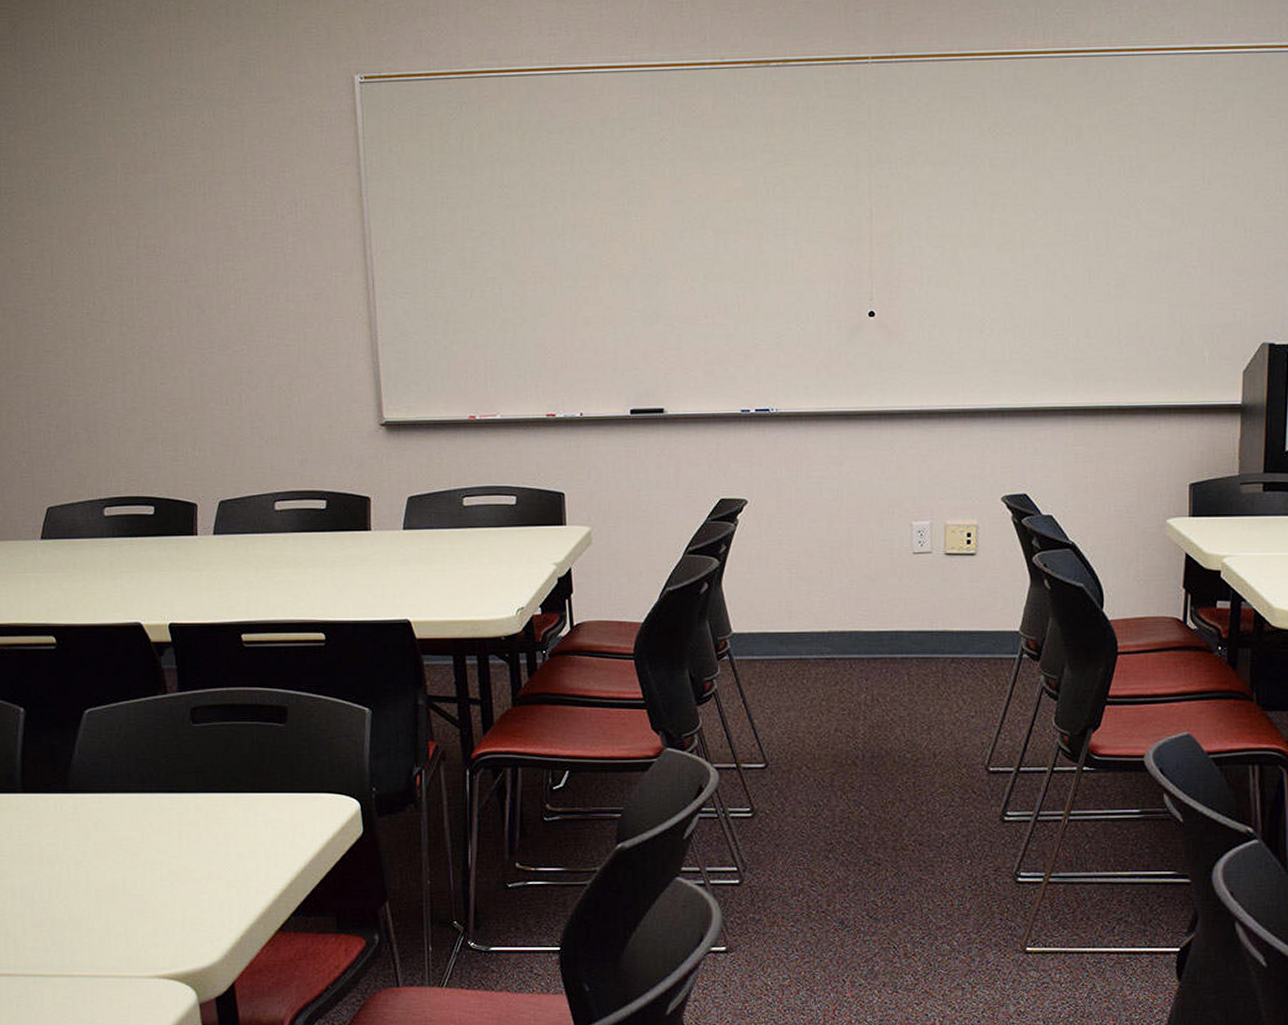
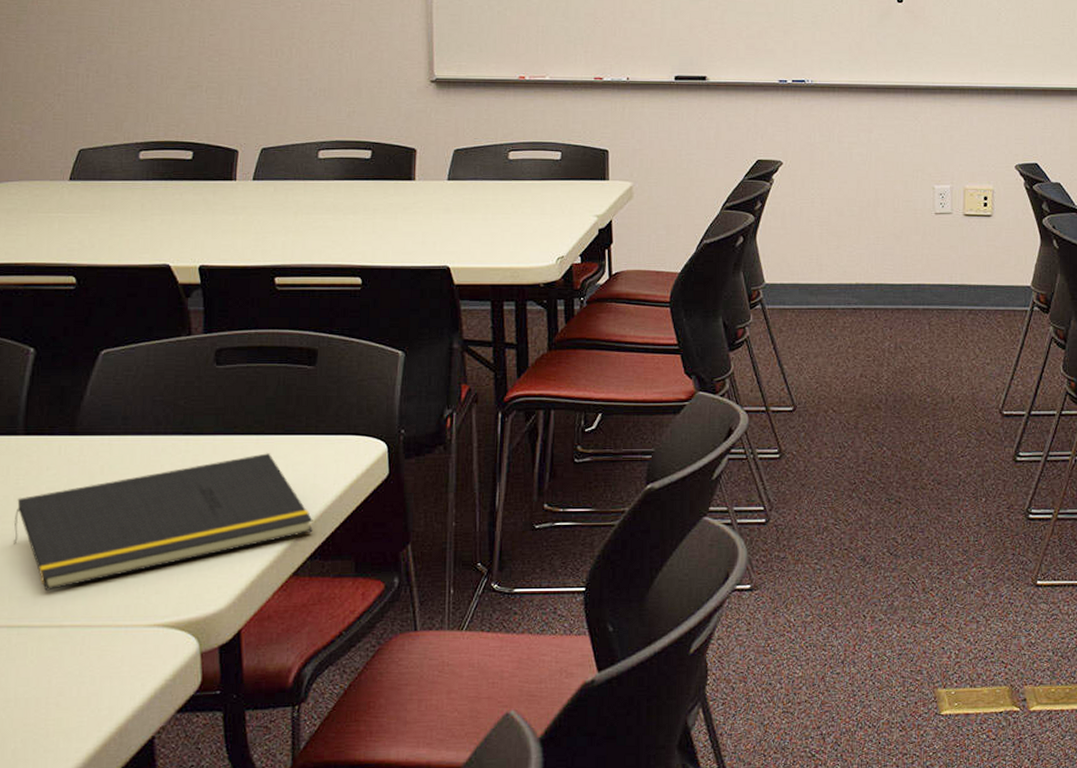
notepad: none [21,811,295,942] -> present [14,453,313,591]

